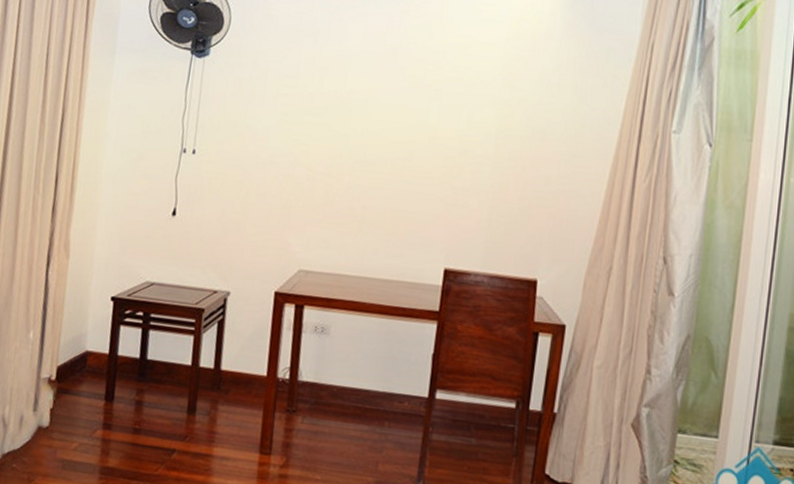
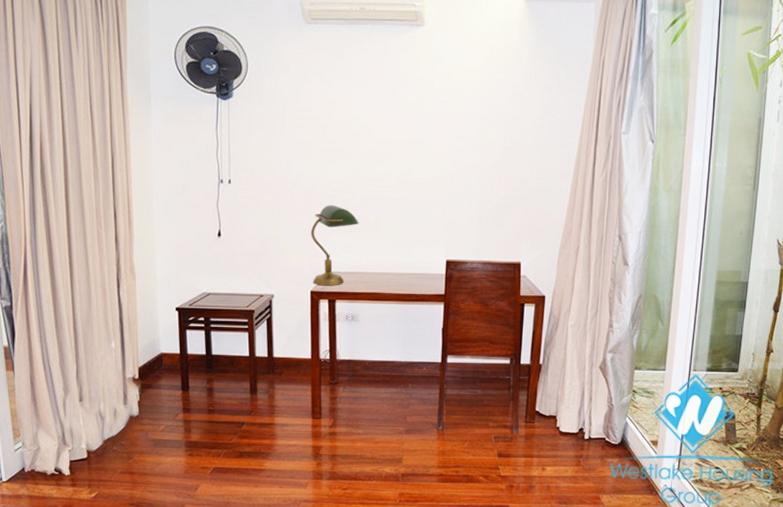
desk lamp: none [279,189,342,288] -> present [311,205,359,286]

